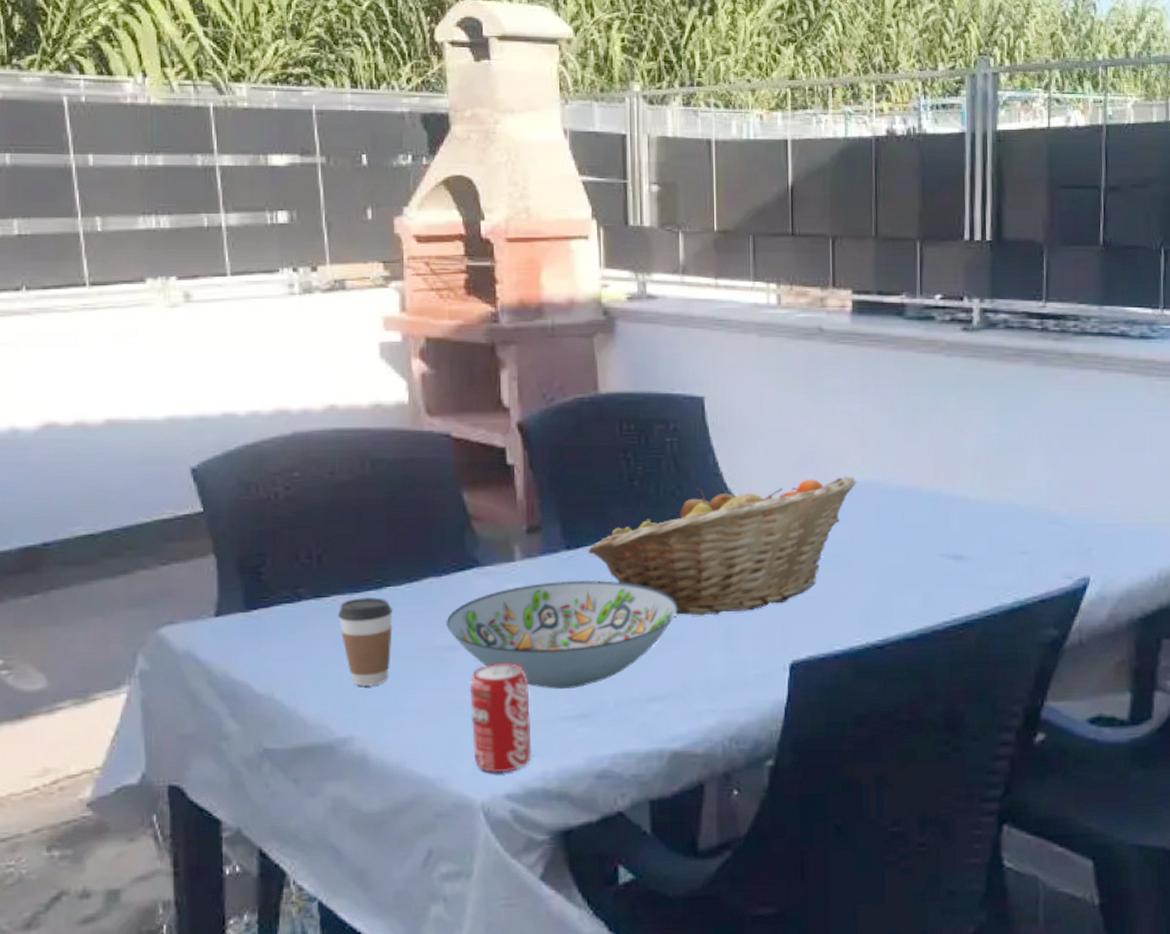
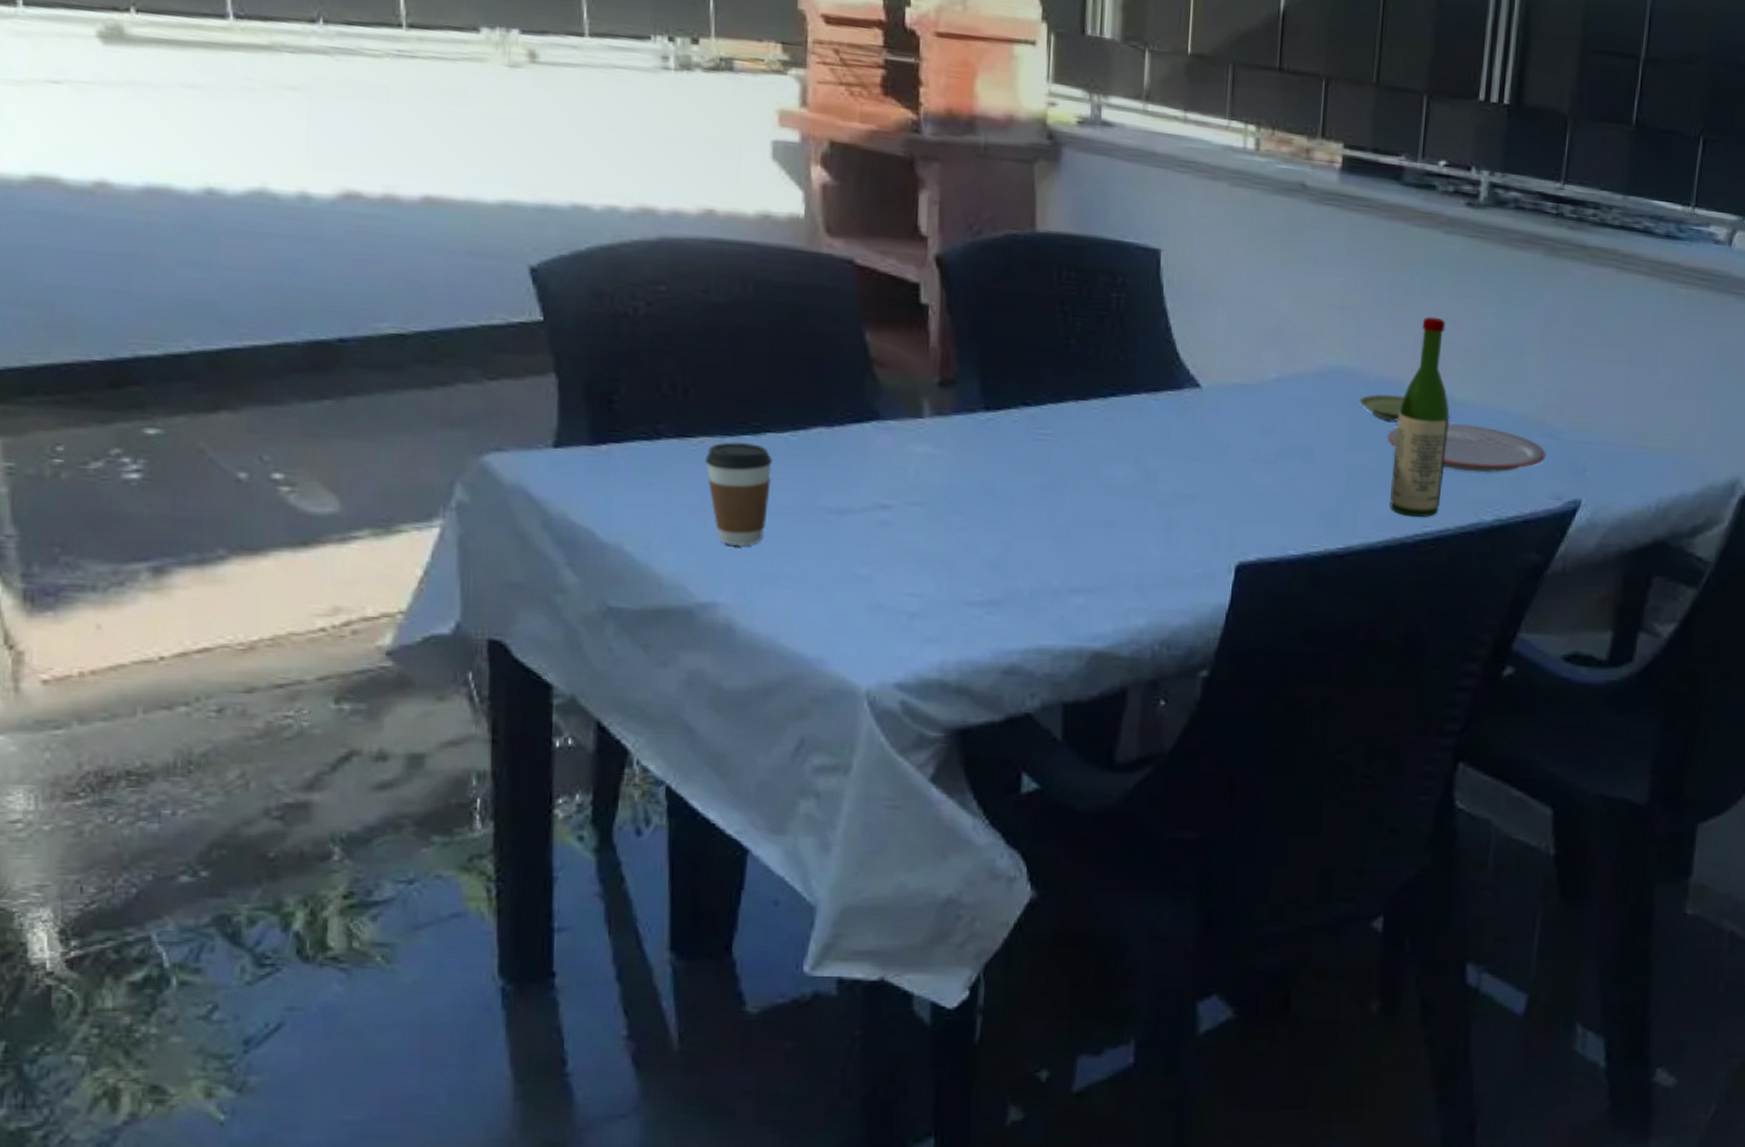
decorative bowl: present [446,579,678,689] -> none [836,446,1112,571]
beverage can: present [469,663,532,773] -> none [859,534,930,658]
fruit basket: present [588,476,857,616] -> none [1011,354,1330,502]
plate: none [884,500,924,524] -> present [1358,394,1404,422]
plate: none [912,520,1054,562] -> present [1387,423,1546,473]
wine bottle: none [919,429,966,606] -> present [1390,316,1450,517]

